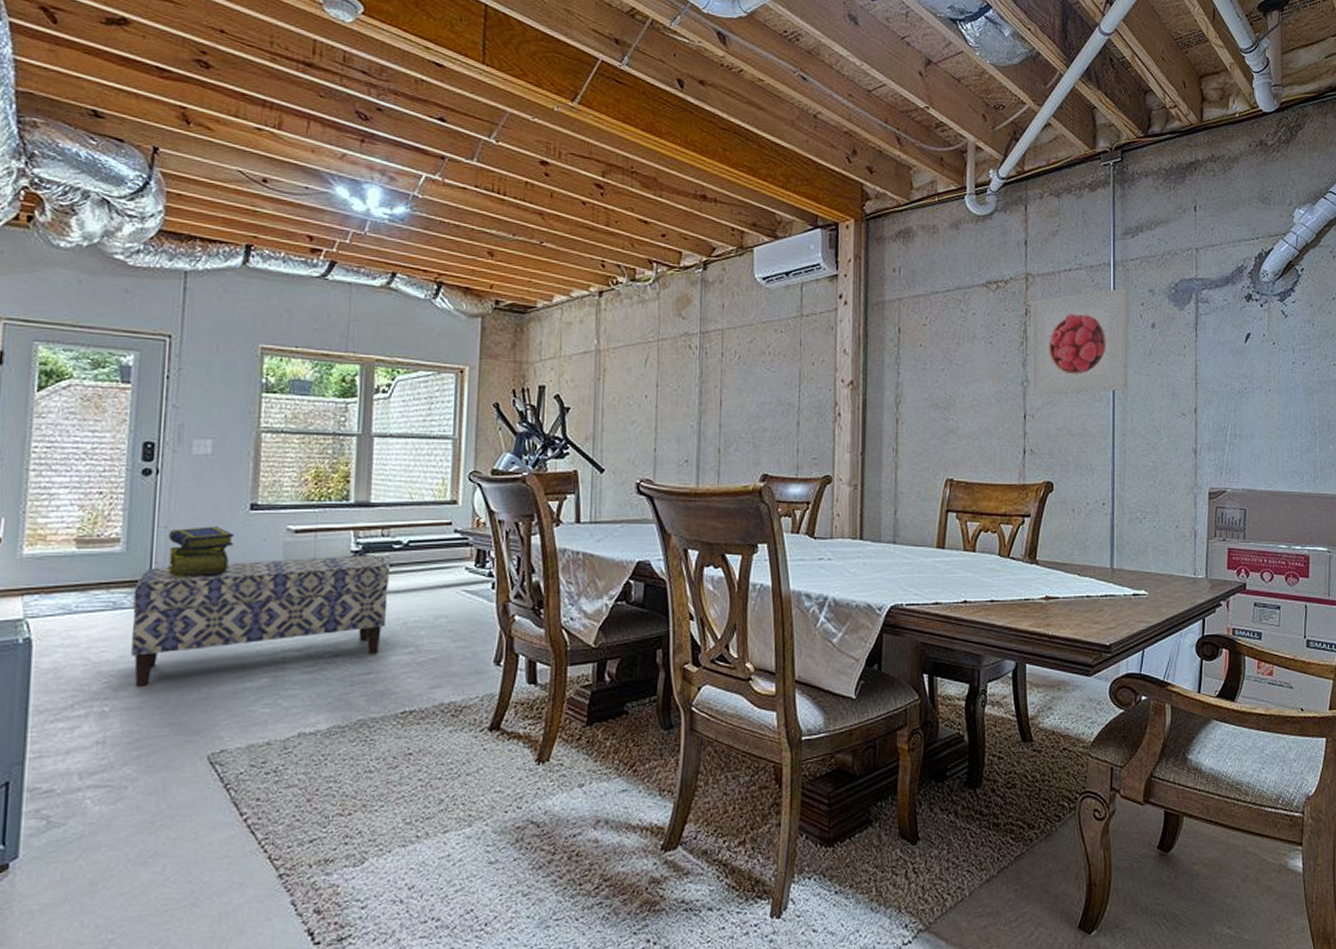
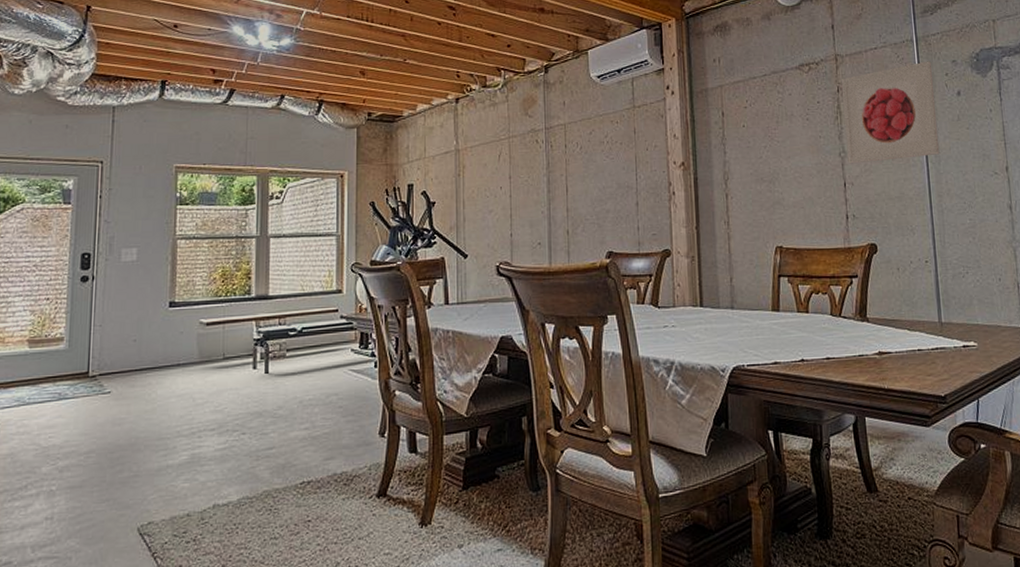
bench: present [130,555,389,686] -> none [73,342,286,467]
stack of books: present [168,526,235,577] -> none [103,323,157,370]

